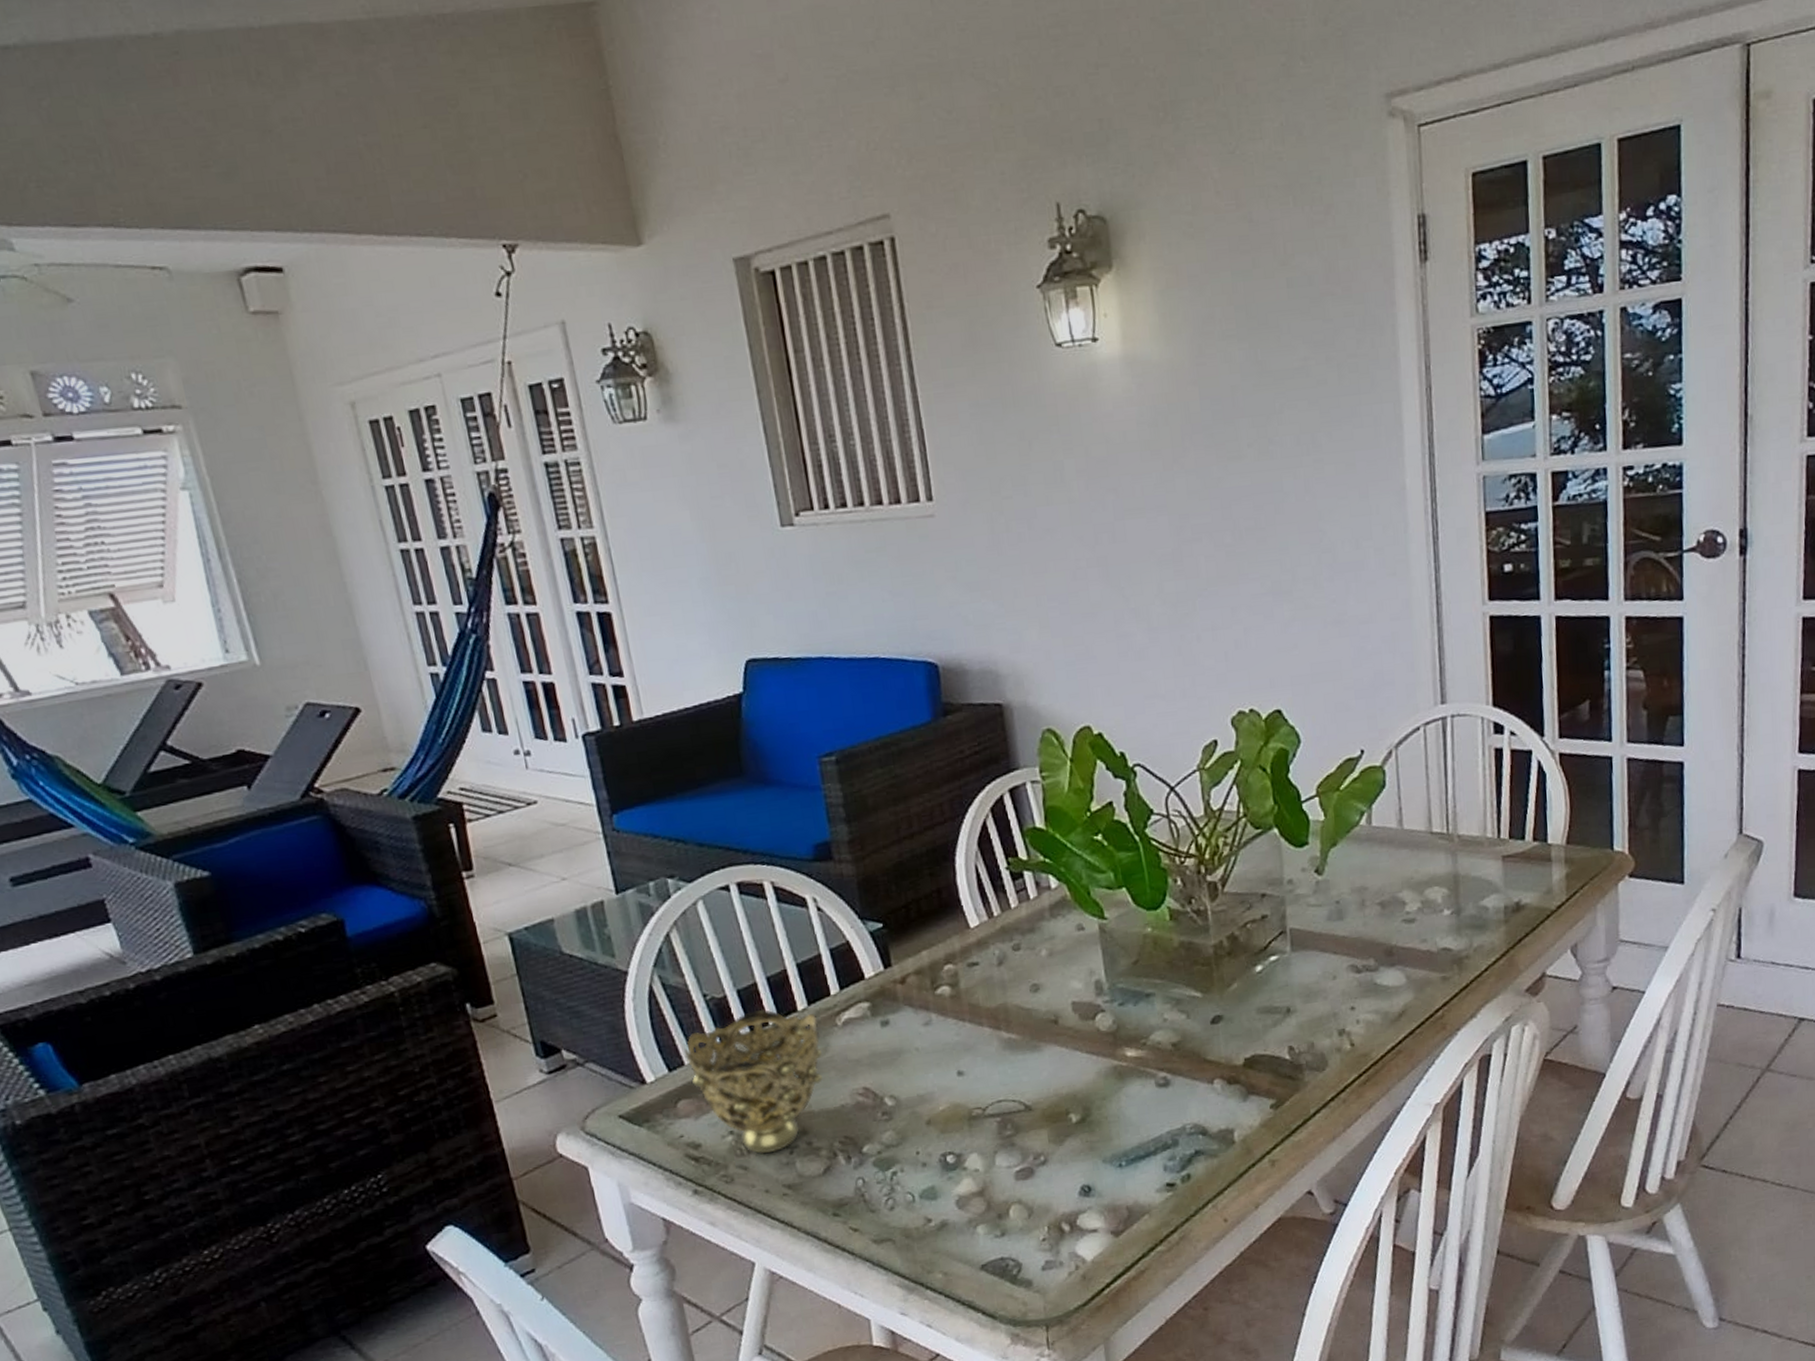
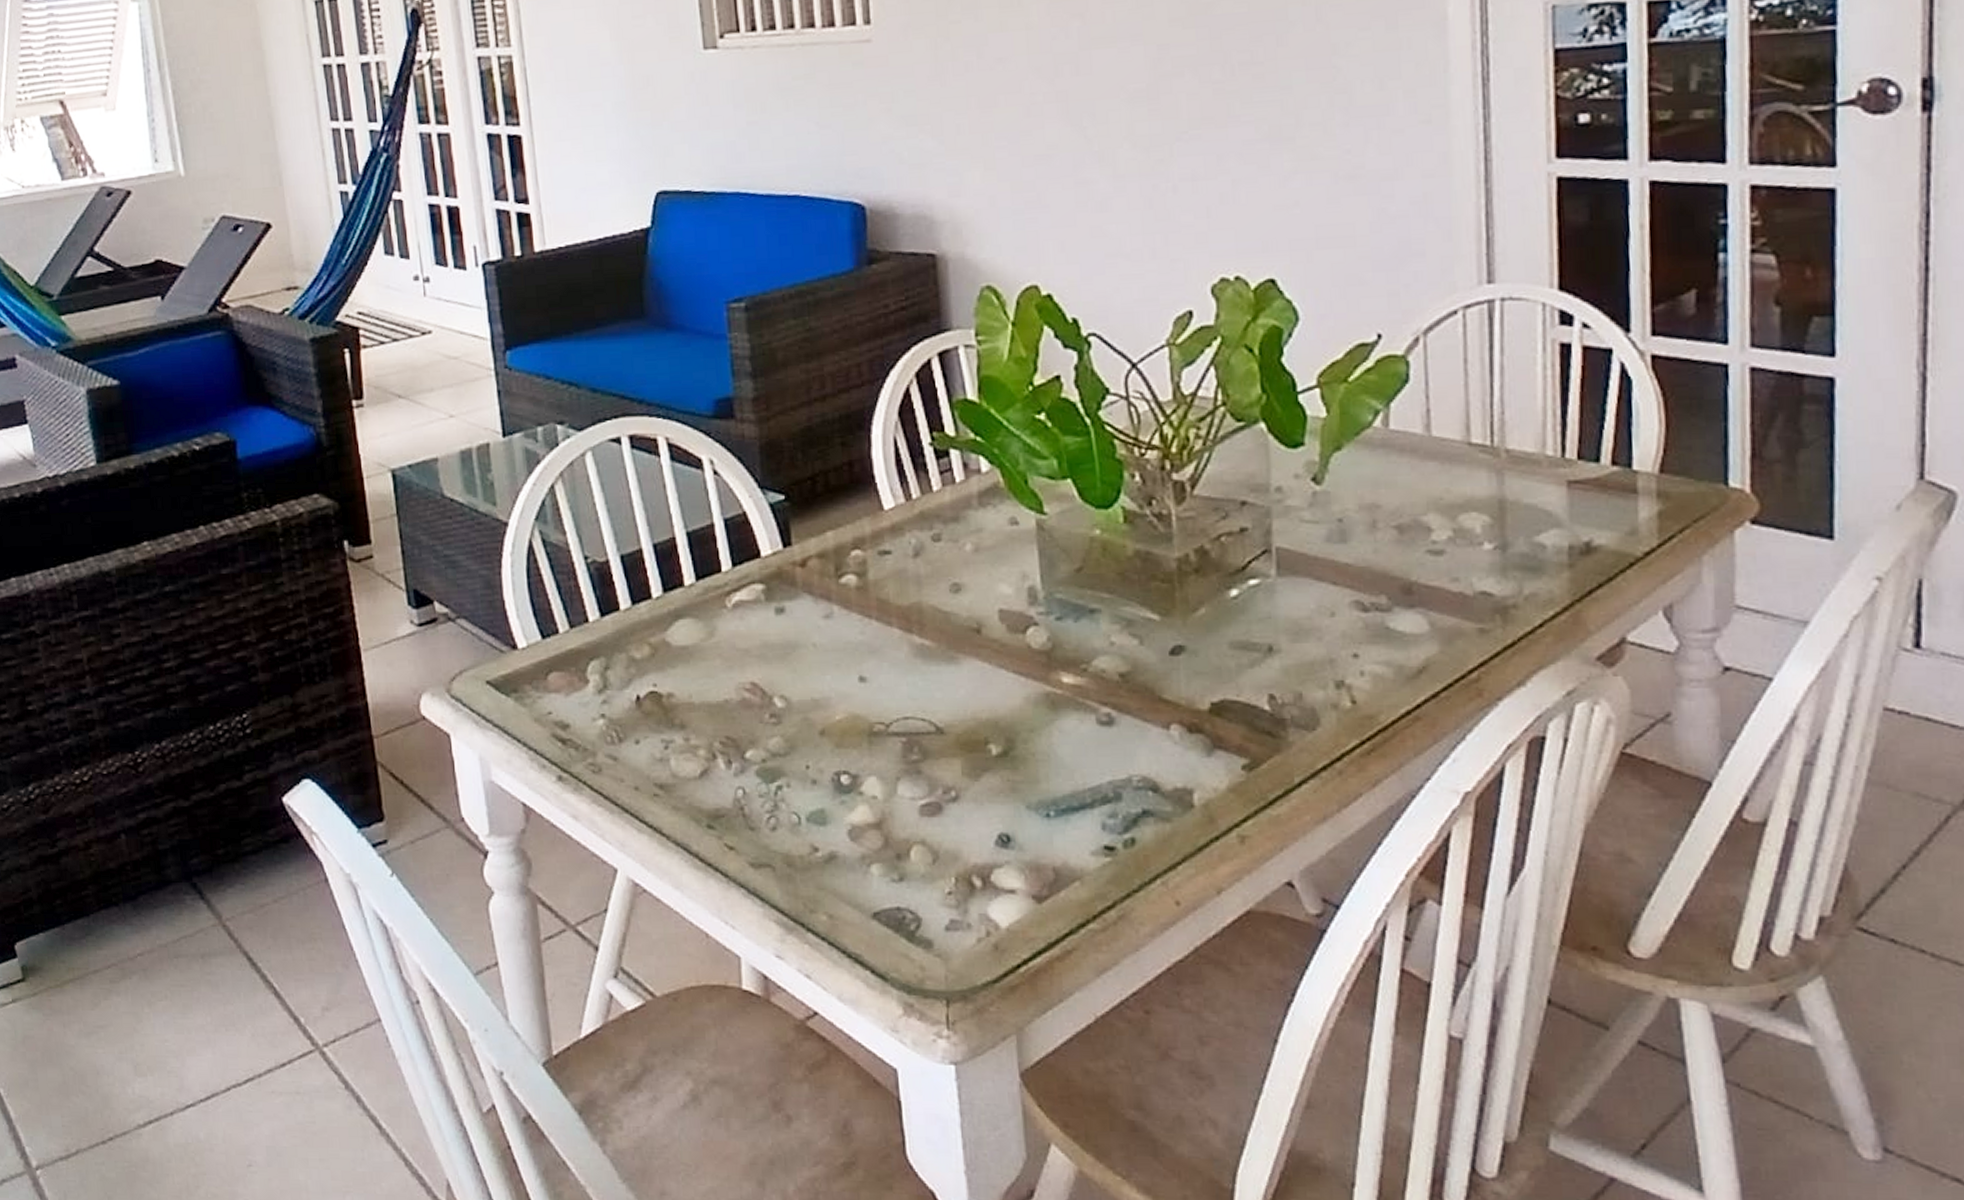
decorative bowl: present [685,1009,824,1154] -> none [560,579,708,745]

